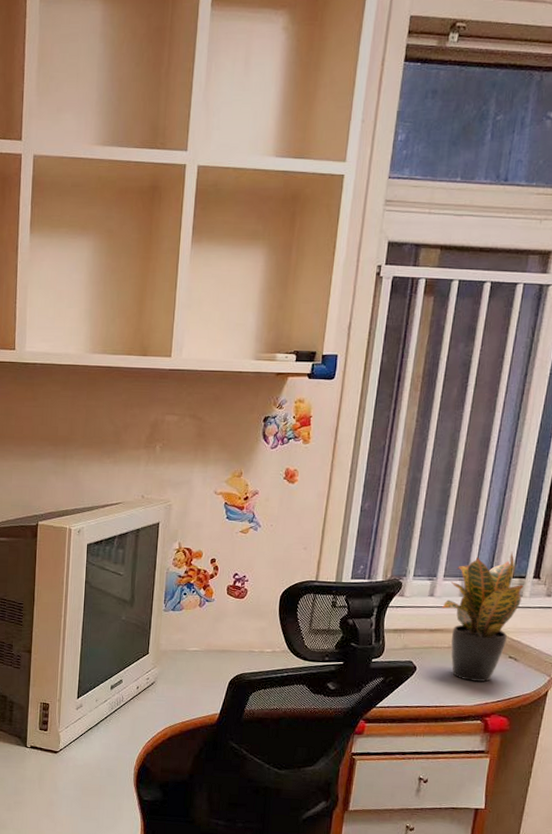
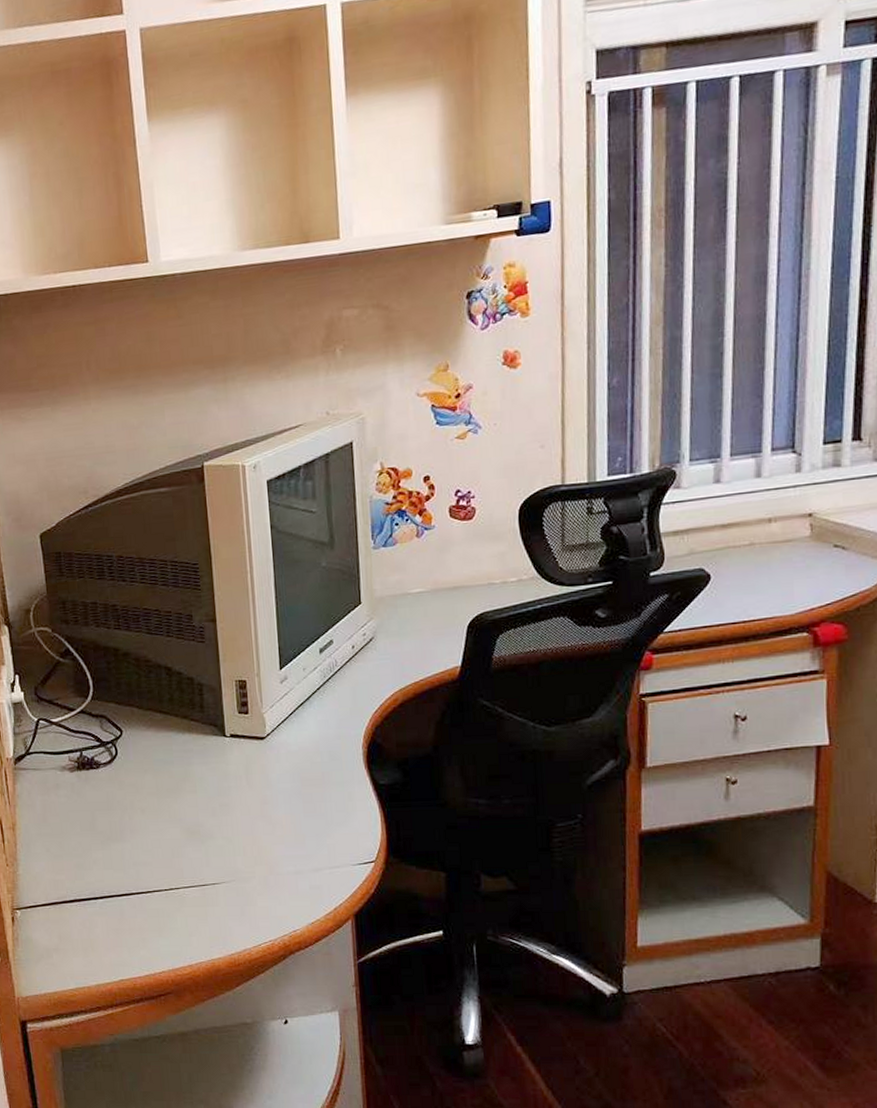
potted plant: present [442,551,524,682] -> none [734,410,841,584]

